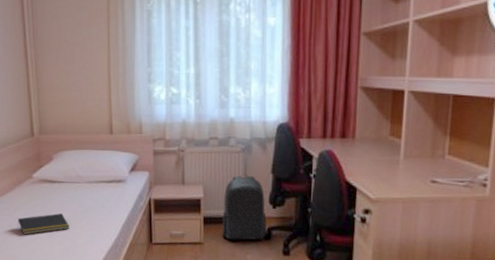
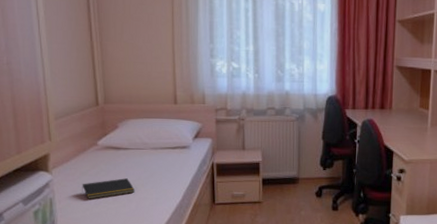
backpack: present [222,174,267,241] -> none [279,140,319,199]

